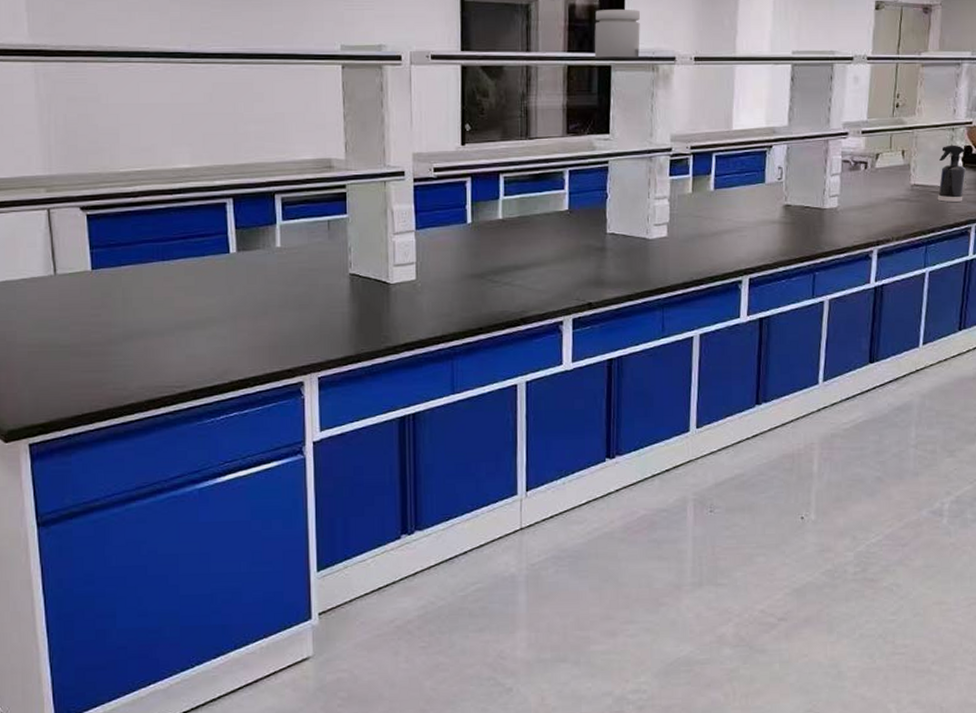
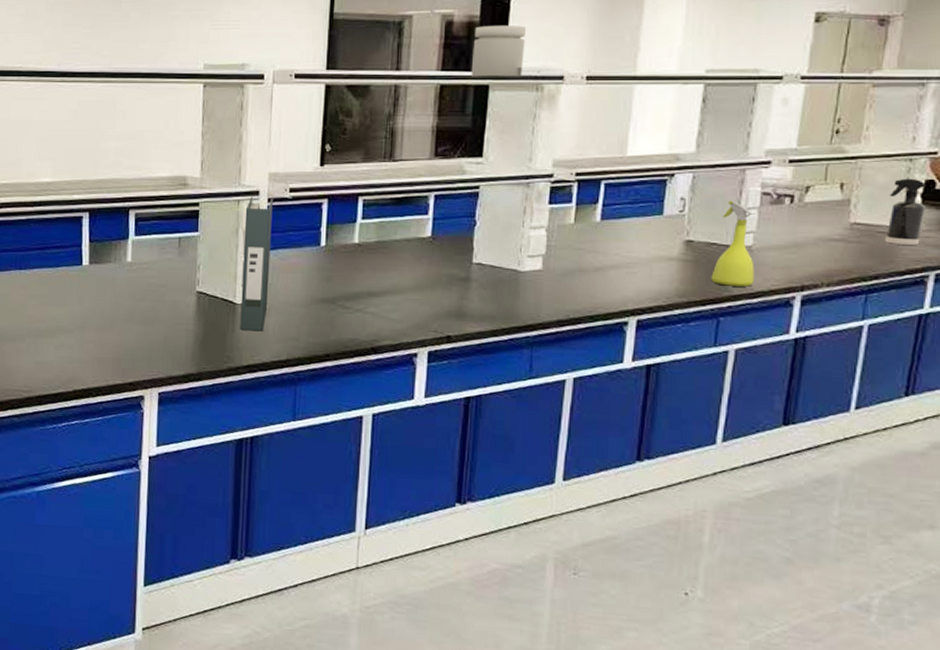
binder: none [392,176,421,310] -> present [240,196,273,332]
spray bottle: none [806,168,840,244] -> present [711,200,757,287]

